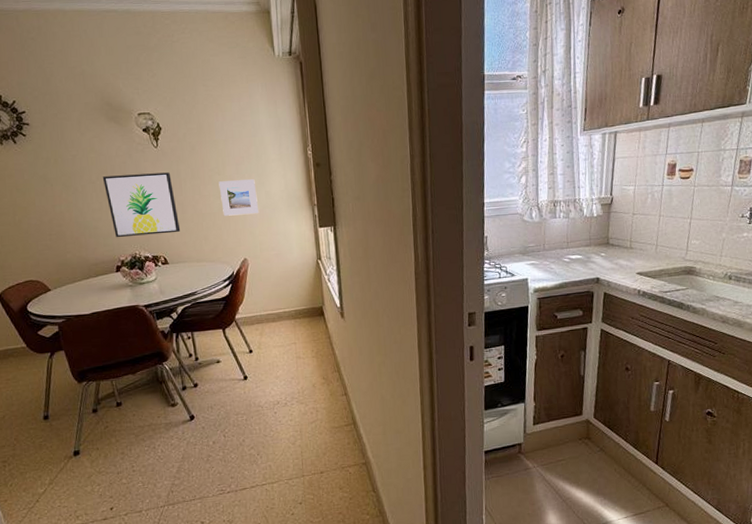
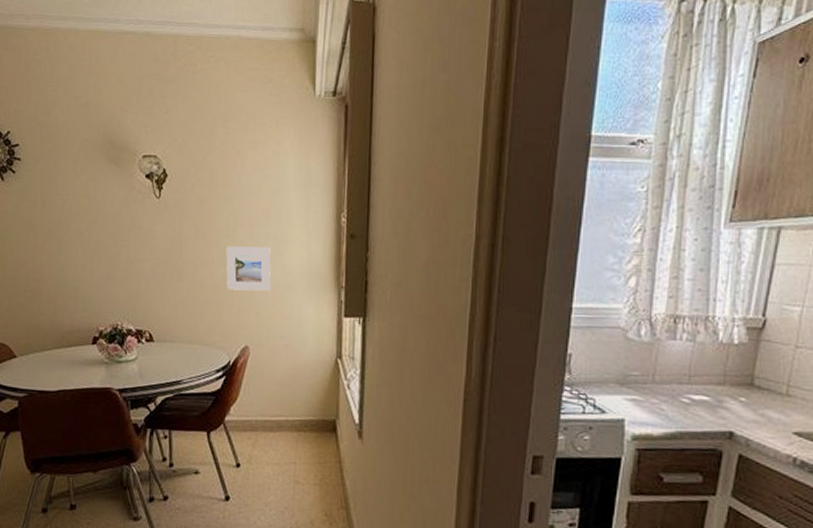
wall art: present [102,172,181,238] -> none [92,227,174,304]

